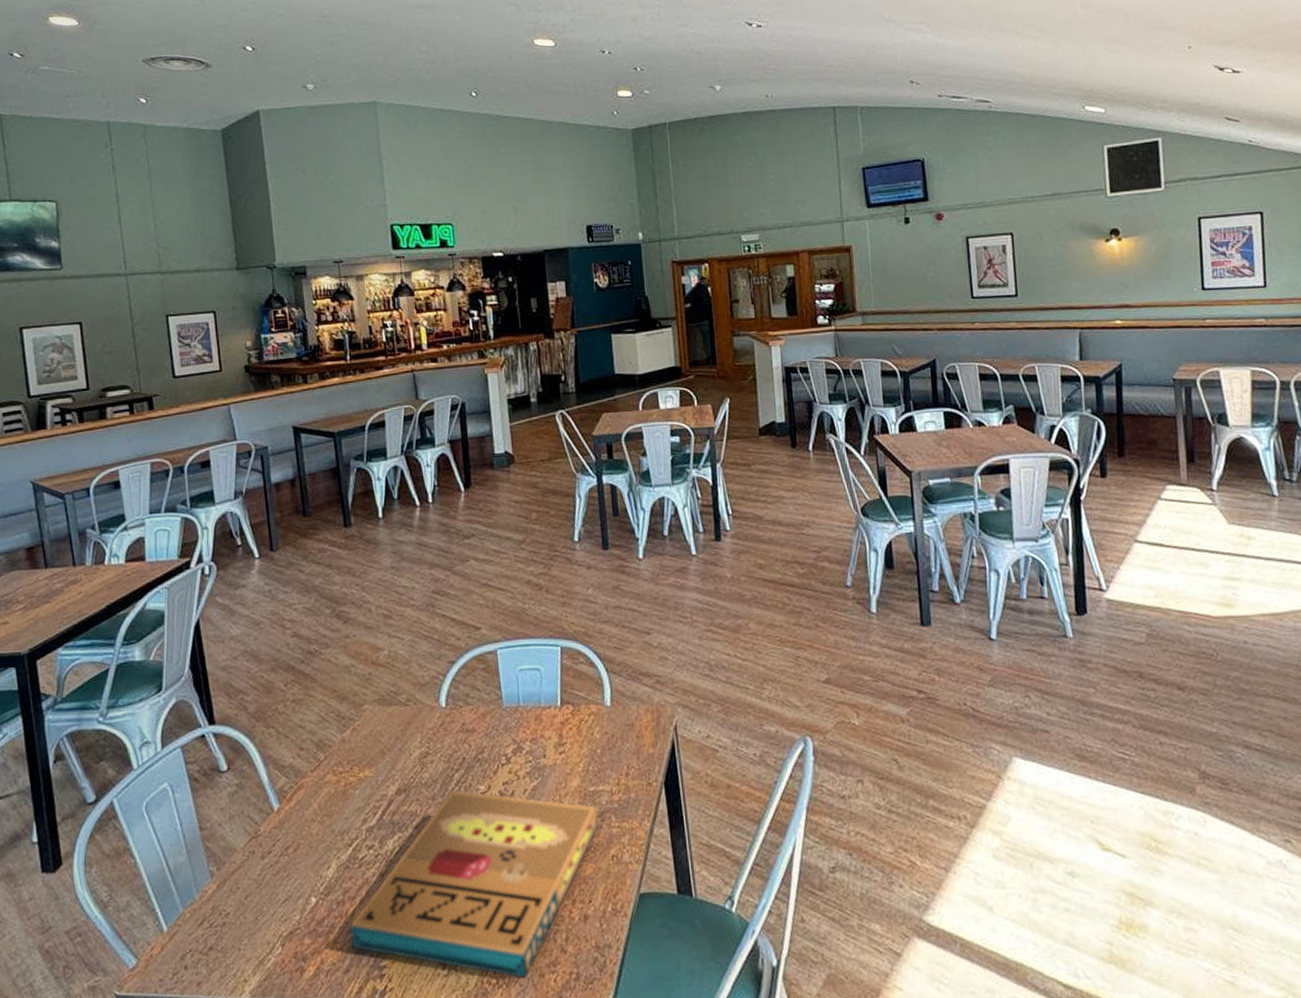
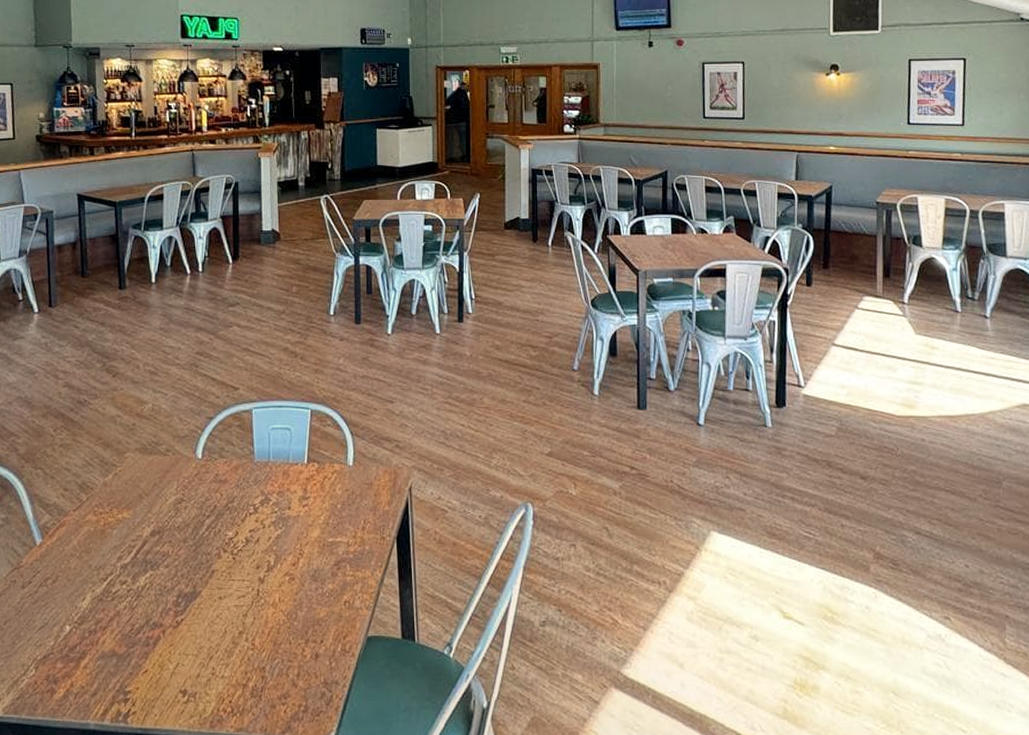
pizza box: present [350,790,599,978] -> none [99,534,334,708]

